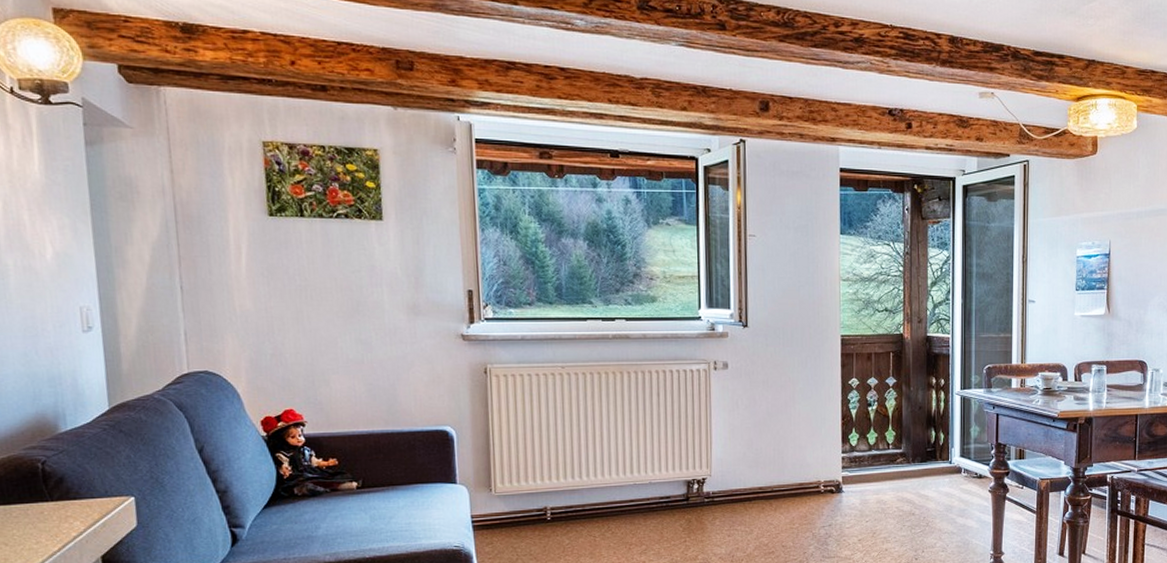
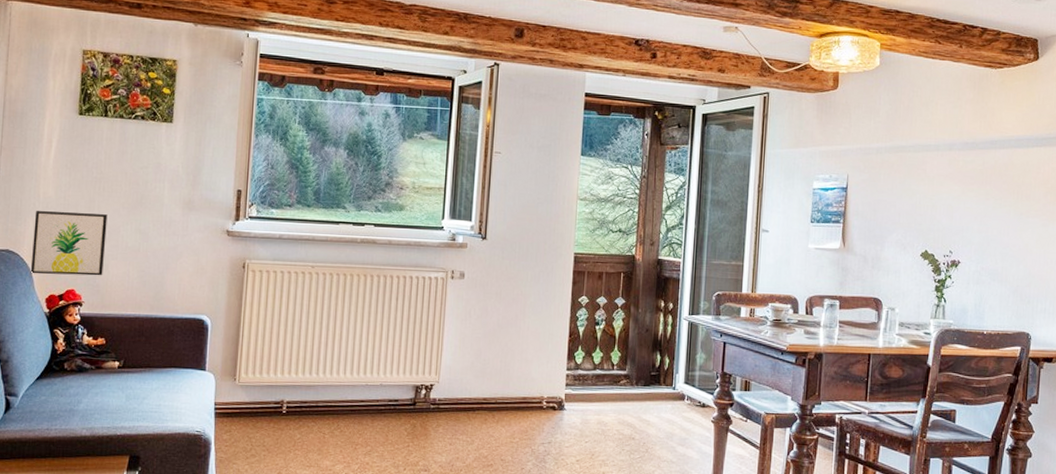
wall art: none [233,325,324,396] -> present [30,211,108,276]

